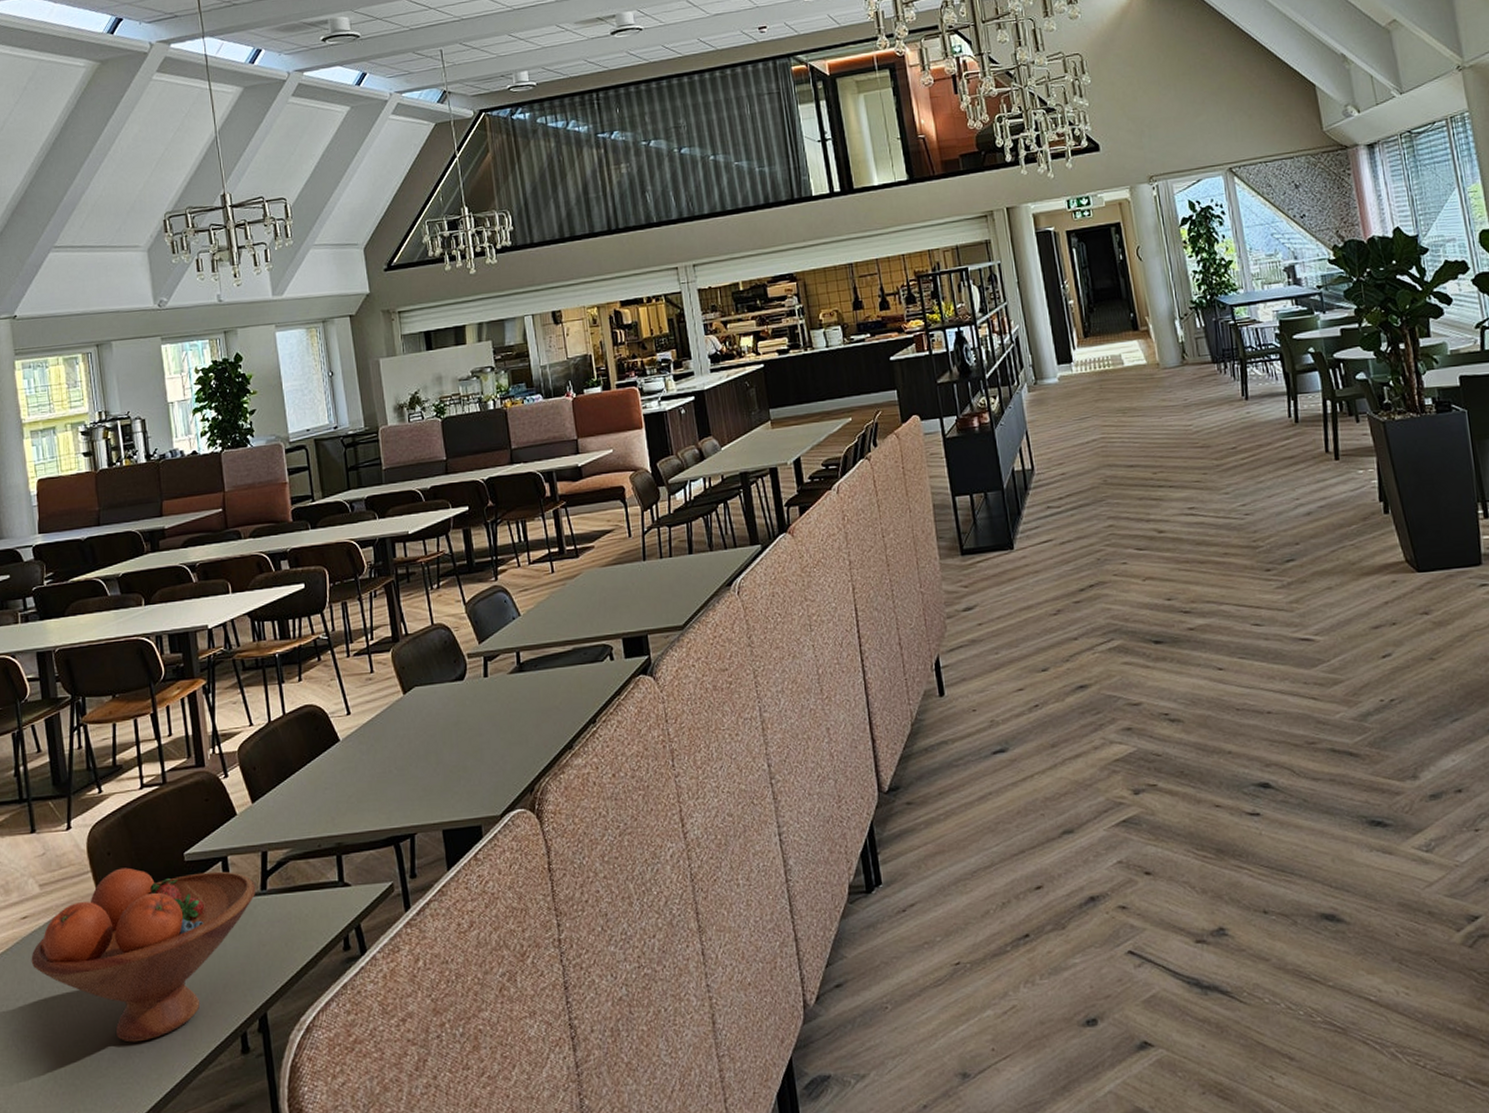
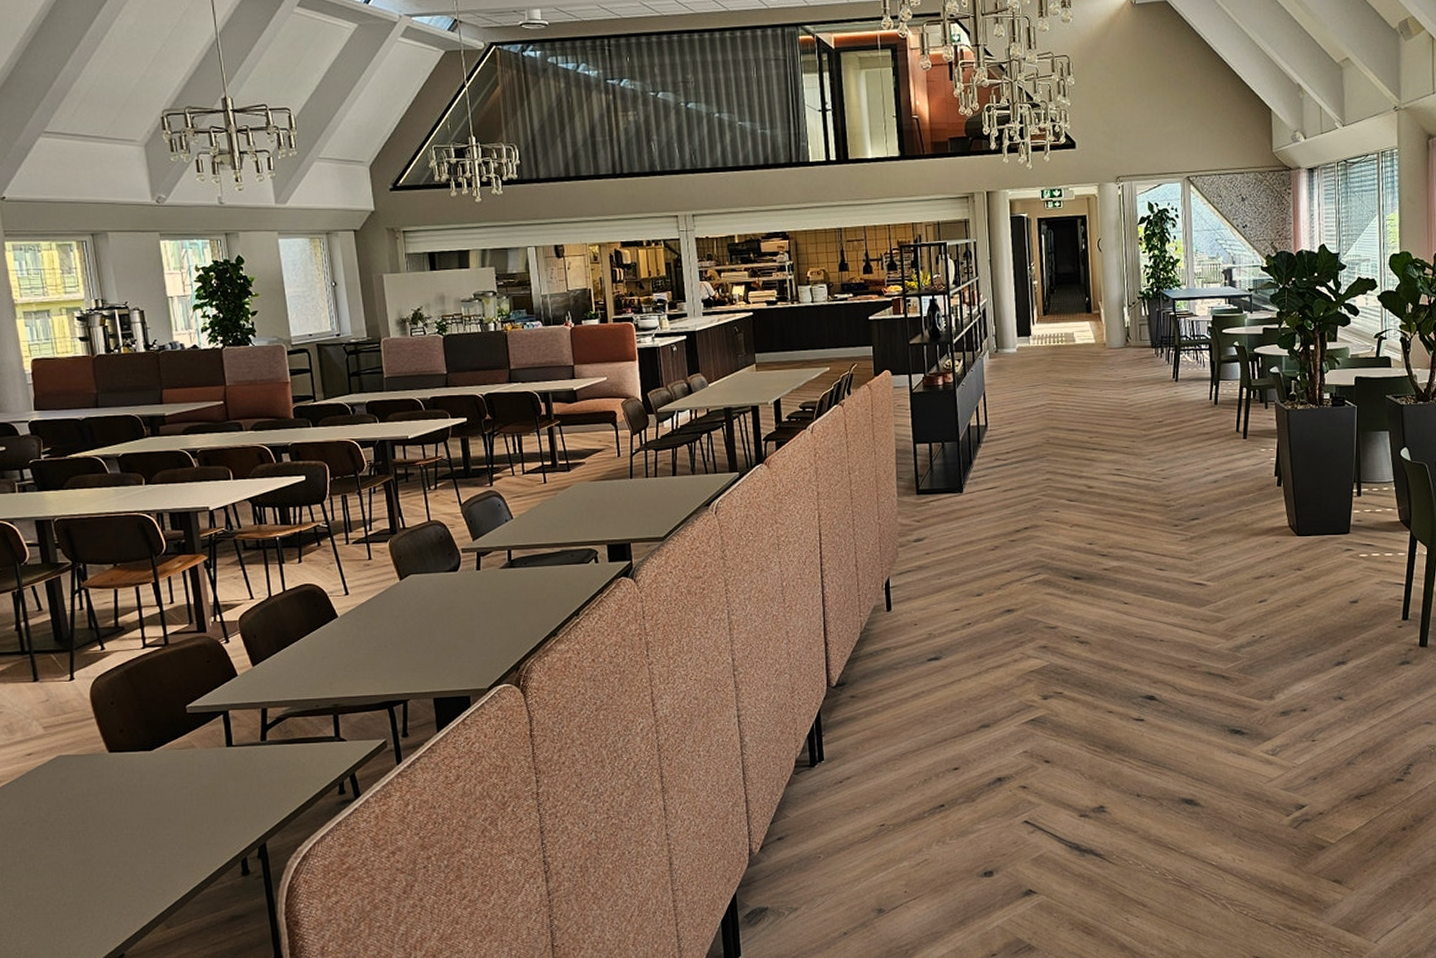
fruit bowl: present [31,867,256,1043] -> none [37,716,256,863]

